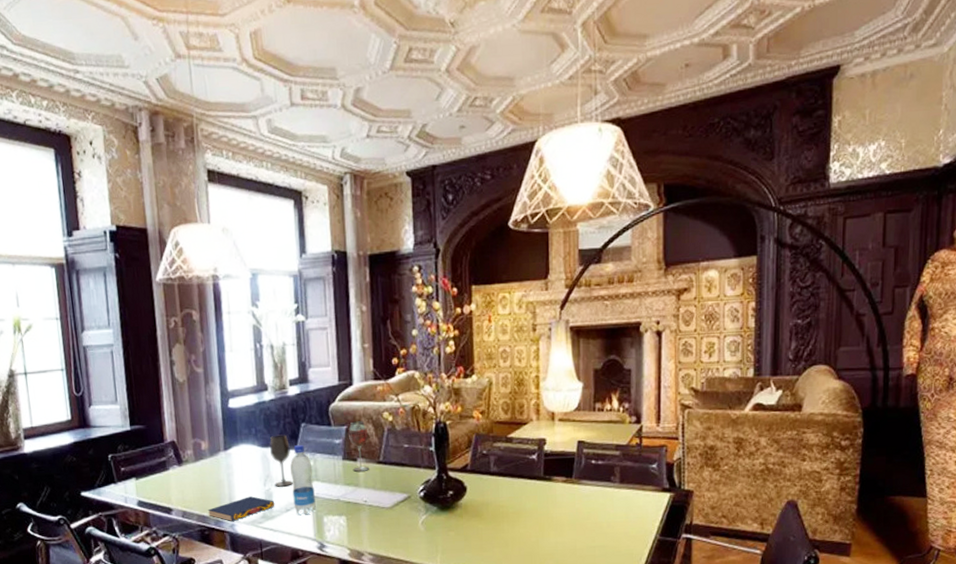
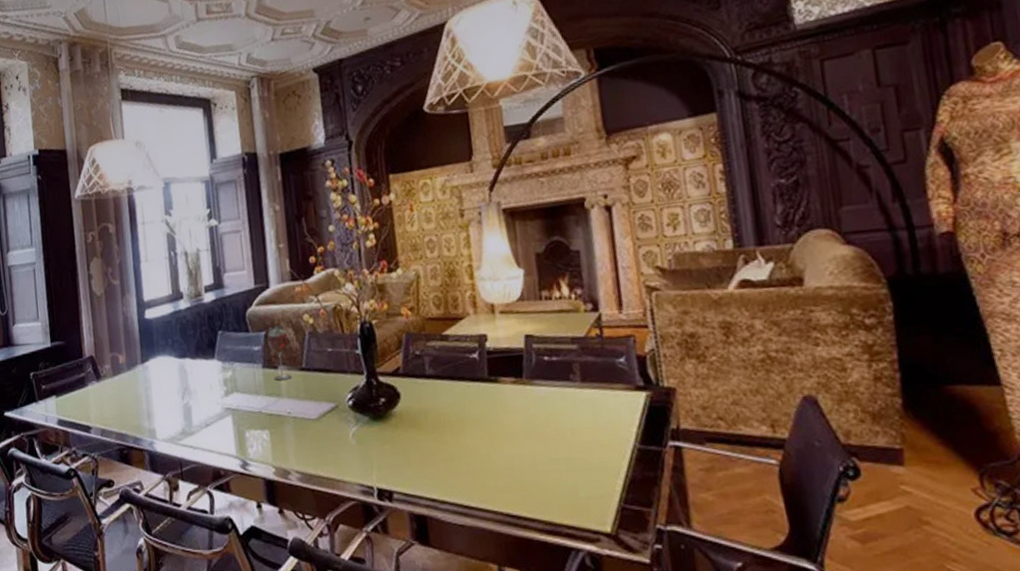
book: present [208,496,275,521] -> none [126,411,194,439]
wine glass: present [270,434,293,488] -> none [186,344,212,401]
bottle: present [290,444,316,515] -> none [208,353,237,430]

